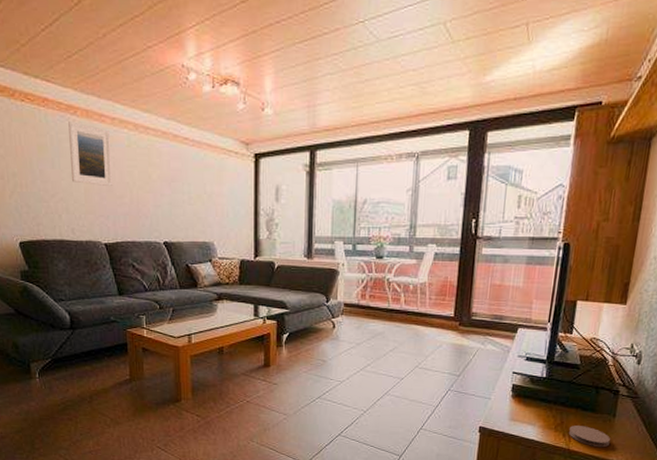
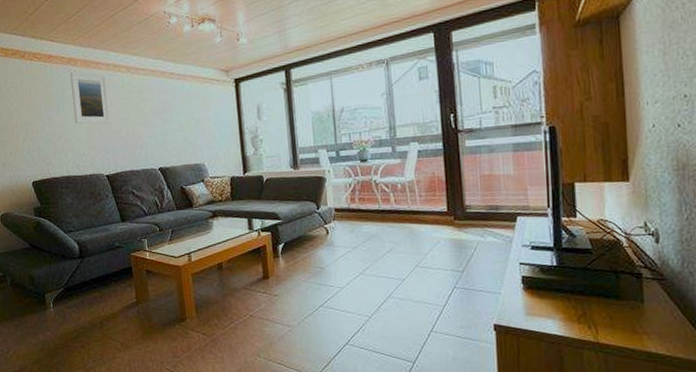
coaster: present [569,425,610,448] -> none [593,315,643,338]

